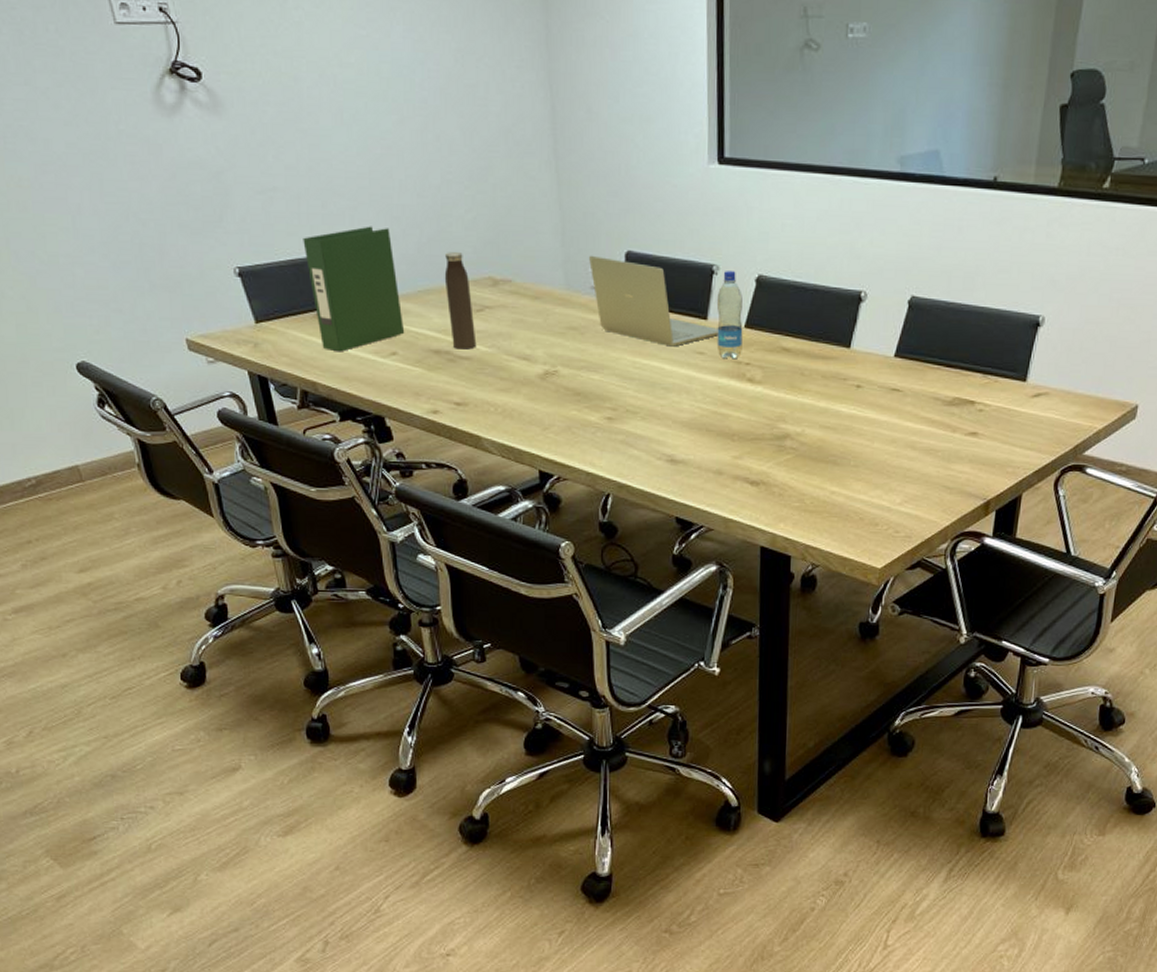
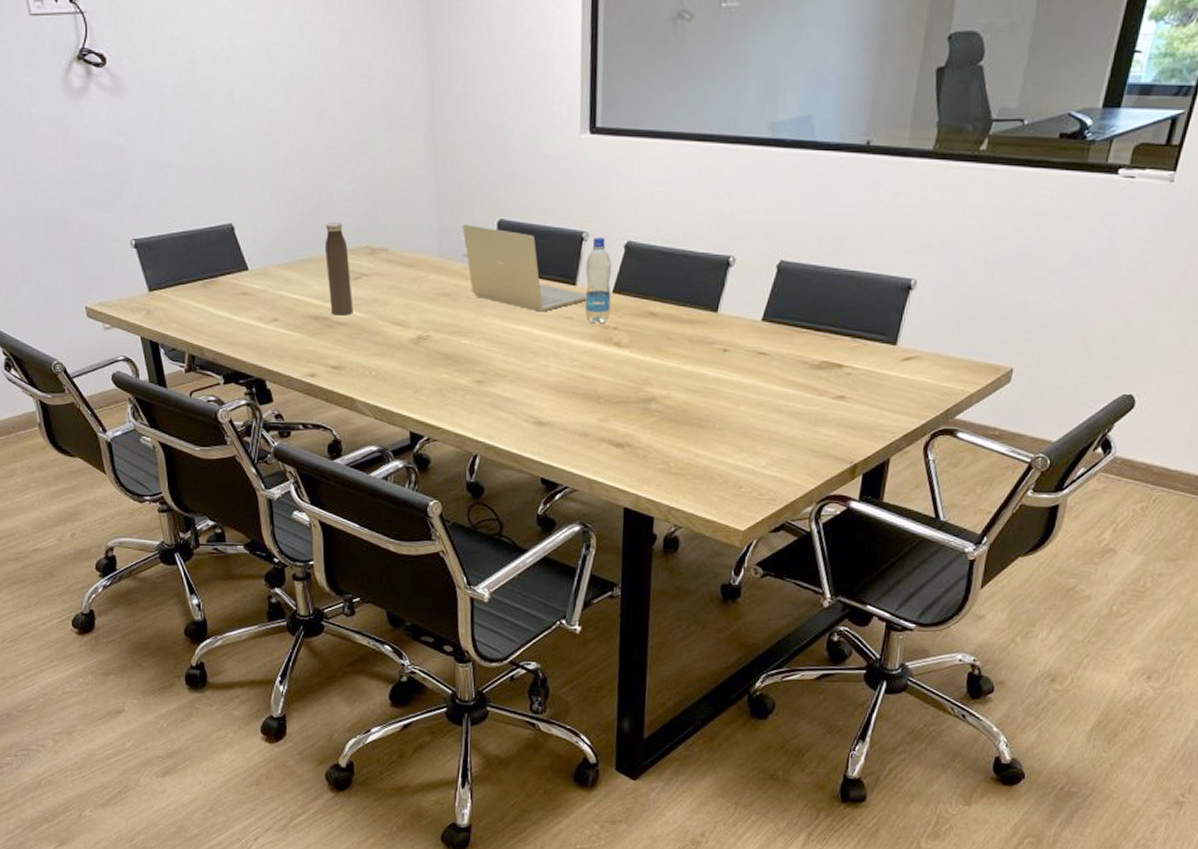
binder: present [303,226,405,352] -> none [194,199,287,319]

